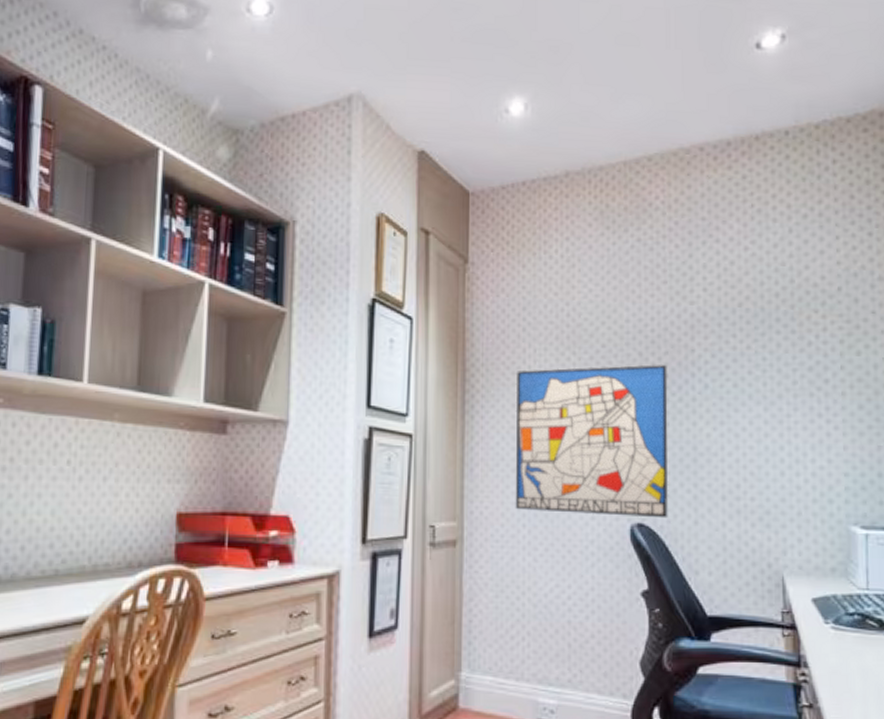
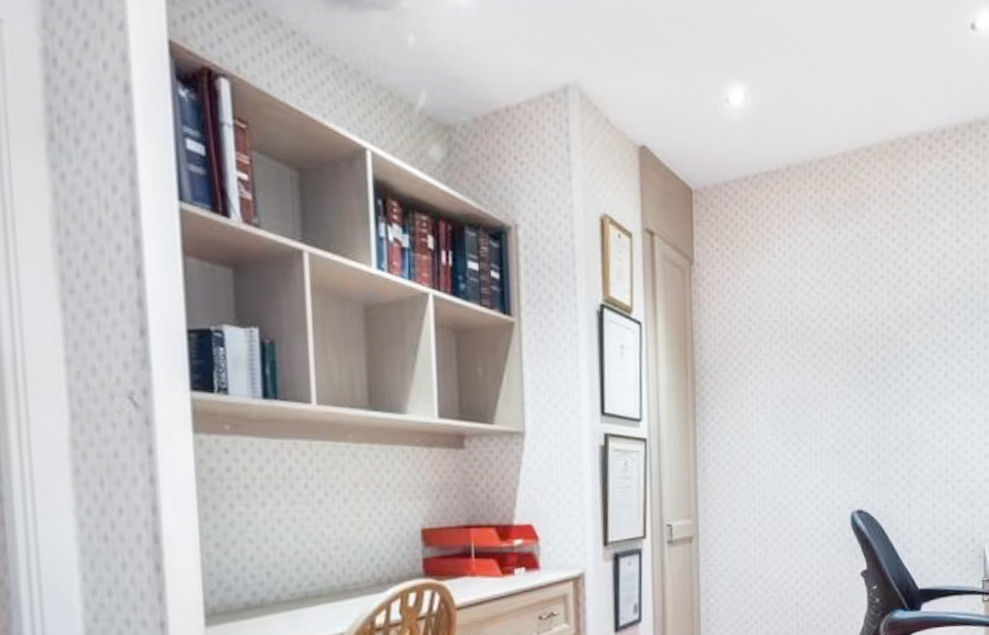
wall art: present [515,365,669,519] -> none [743,359,885,505]

